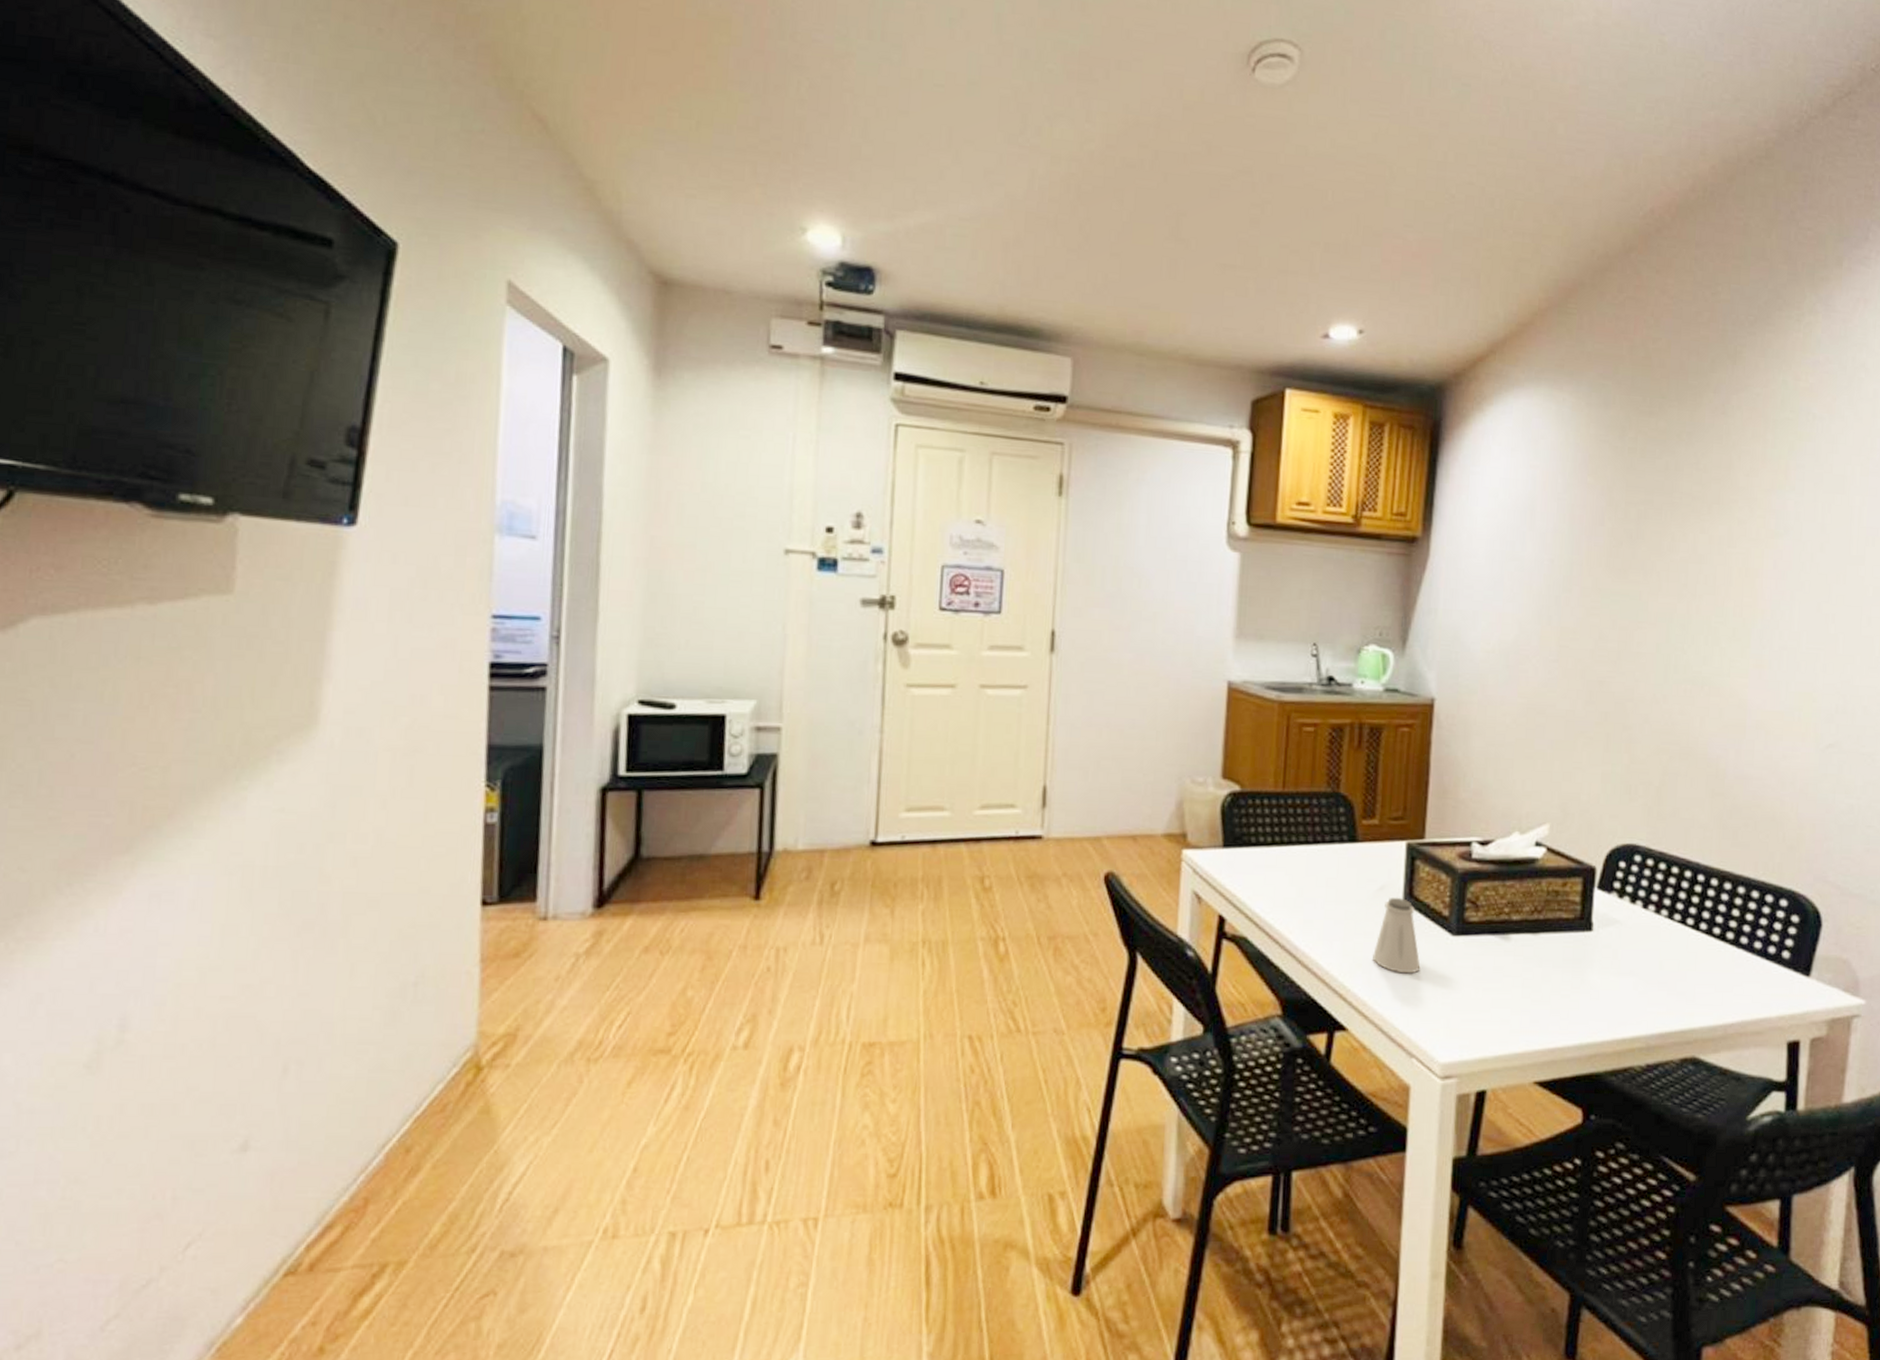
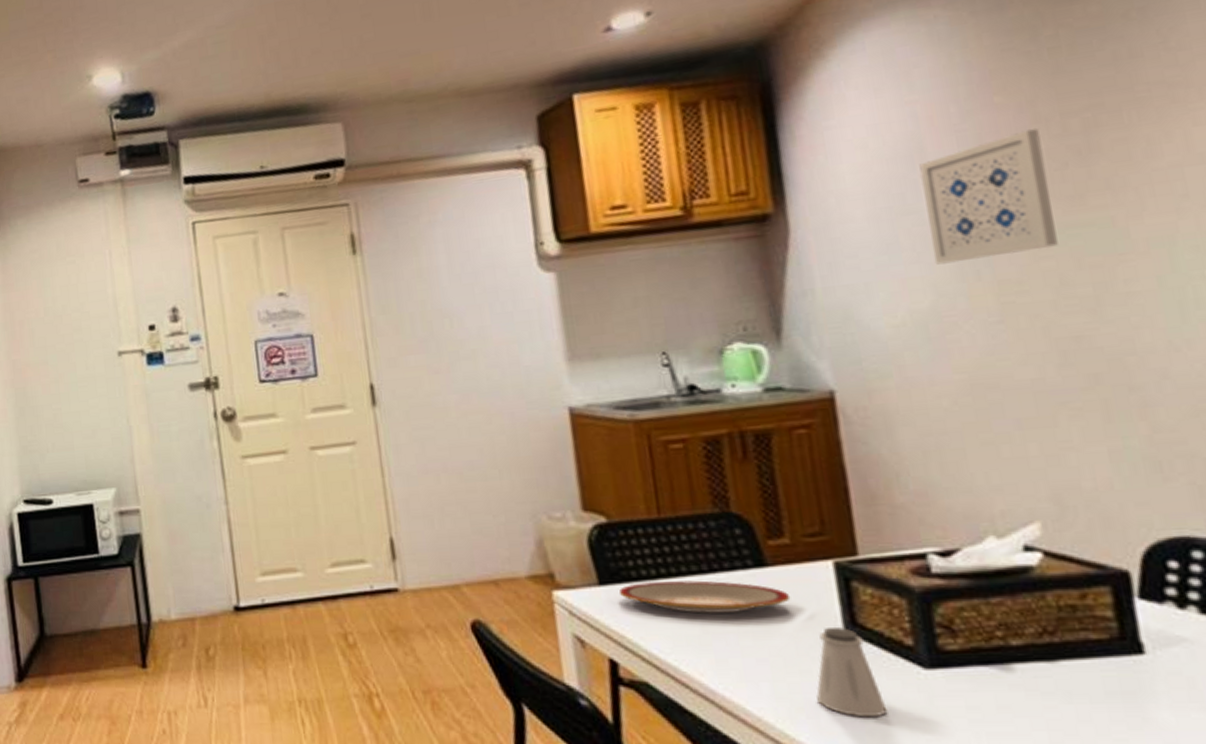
plate: none [1239,847,1370,880] -> present [619,580,791,614]
wall art: none [1523,509,1610,608] -> present [919,128,1058,265]

